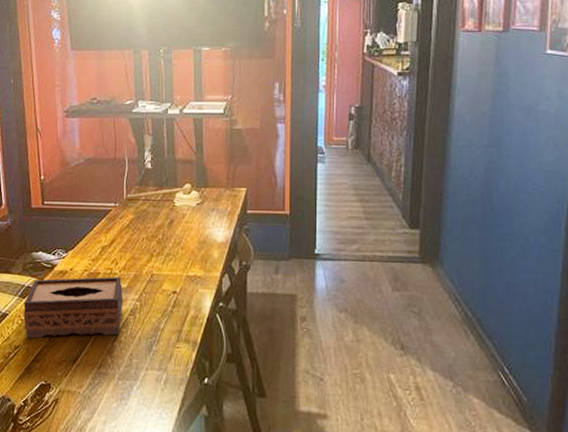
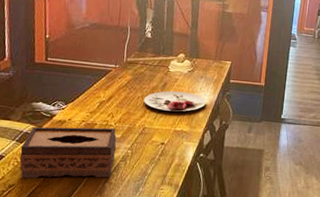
plate: none [149,228,220,253] -> present [143,90,206,112]

